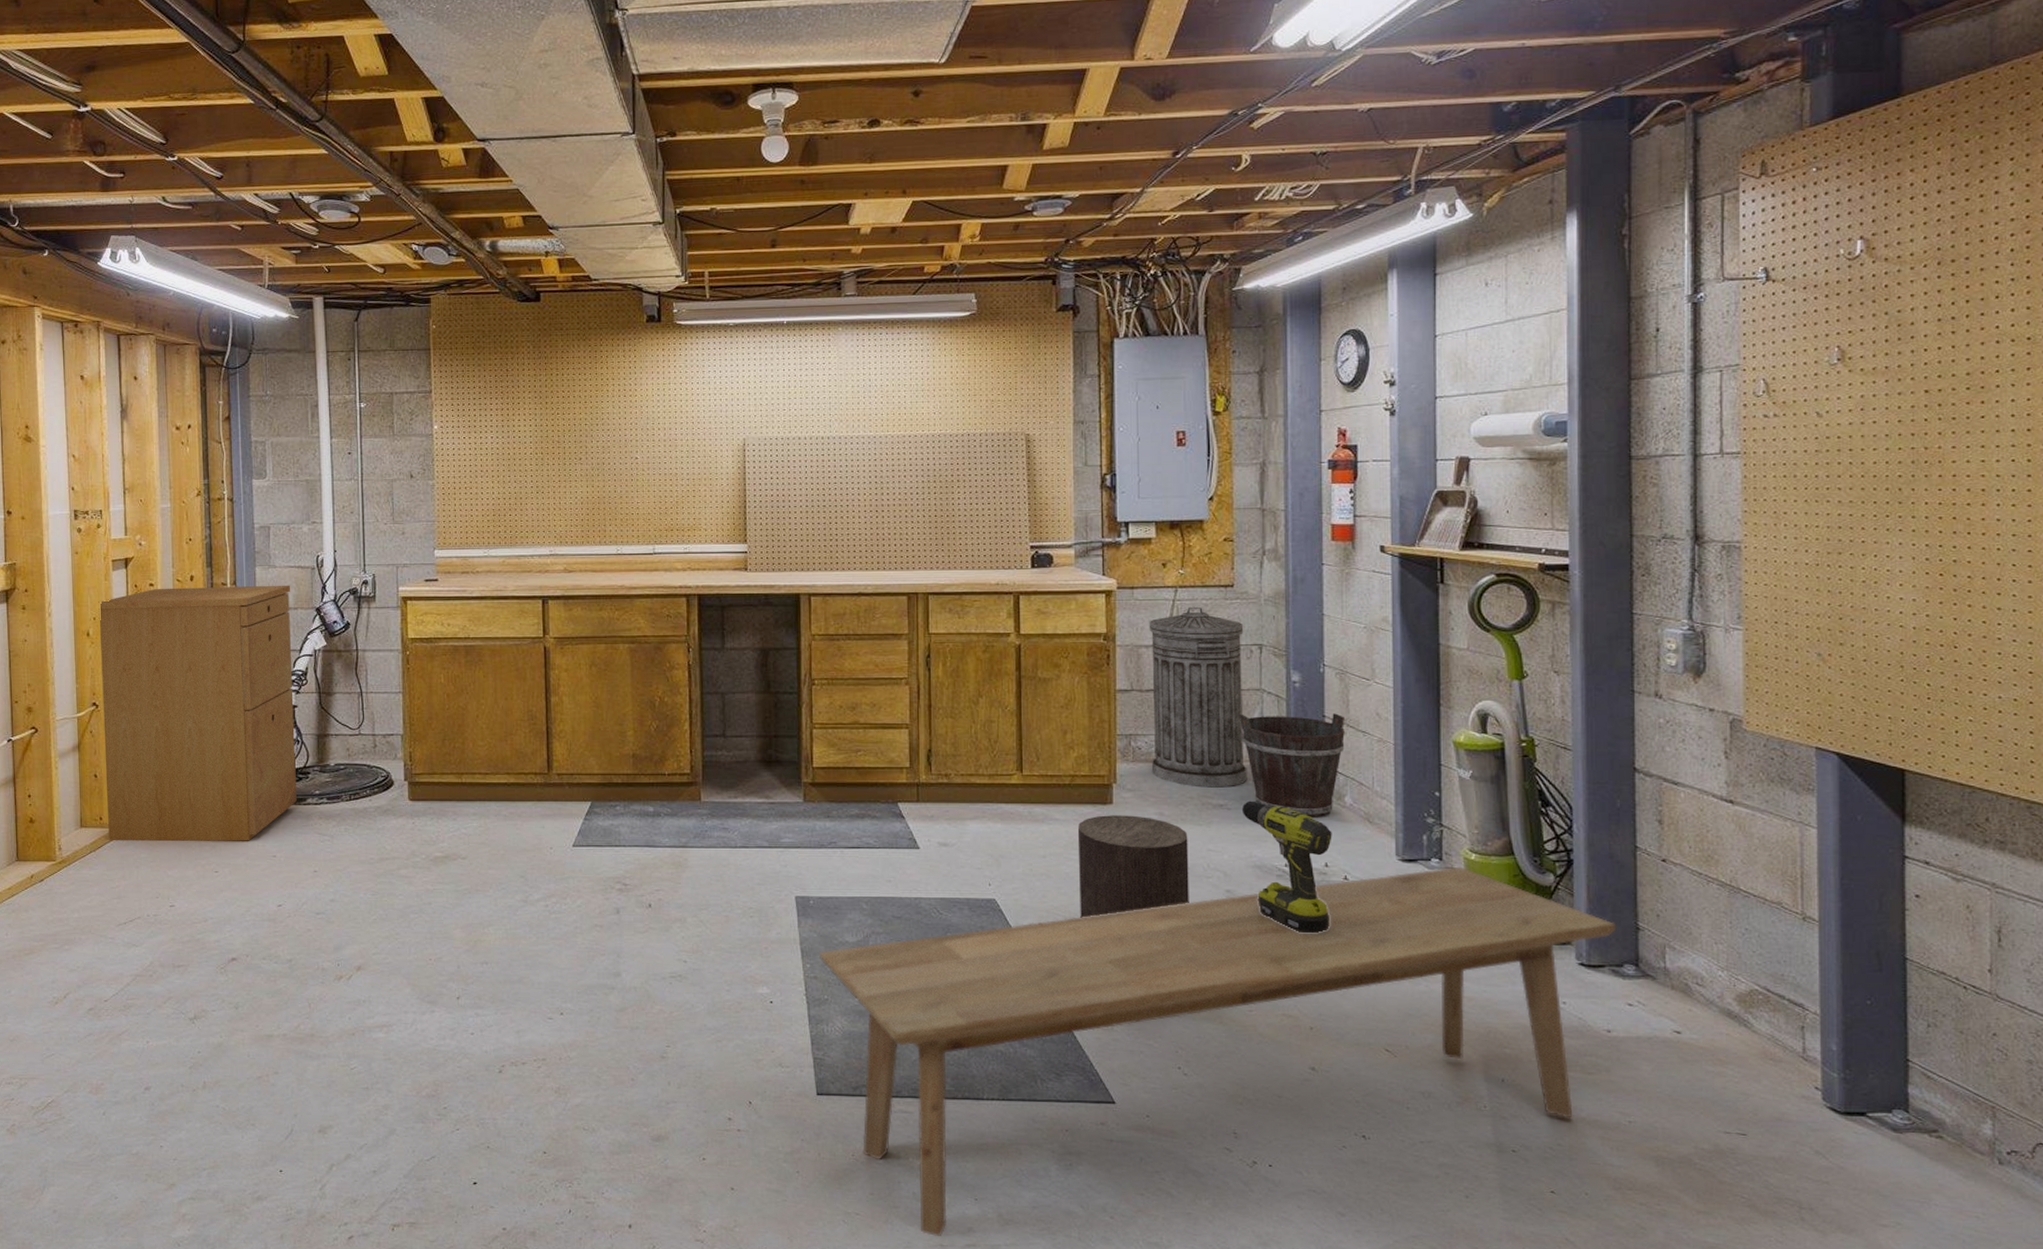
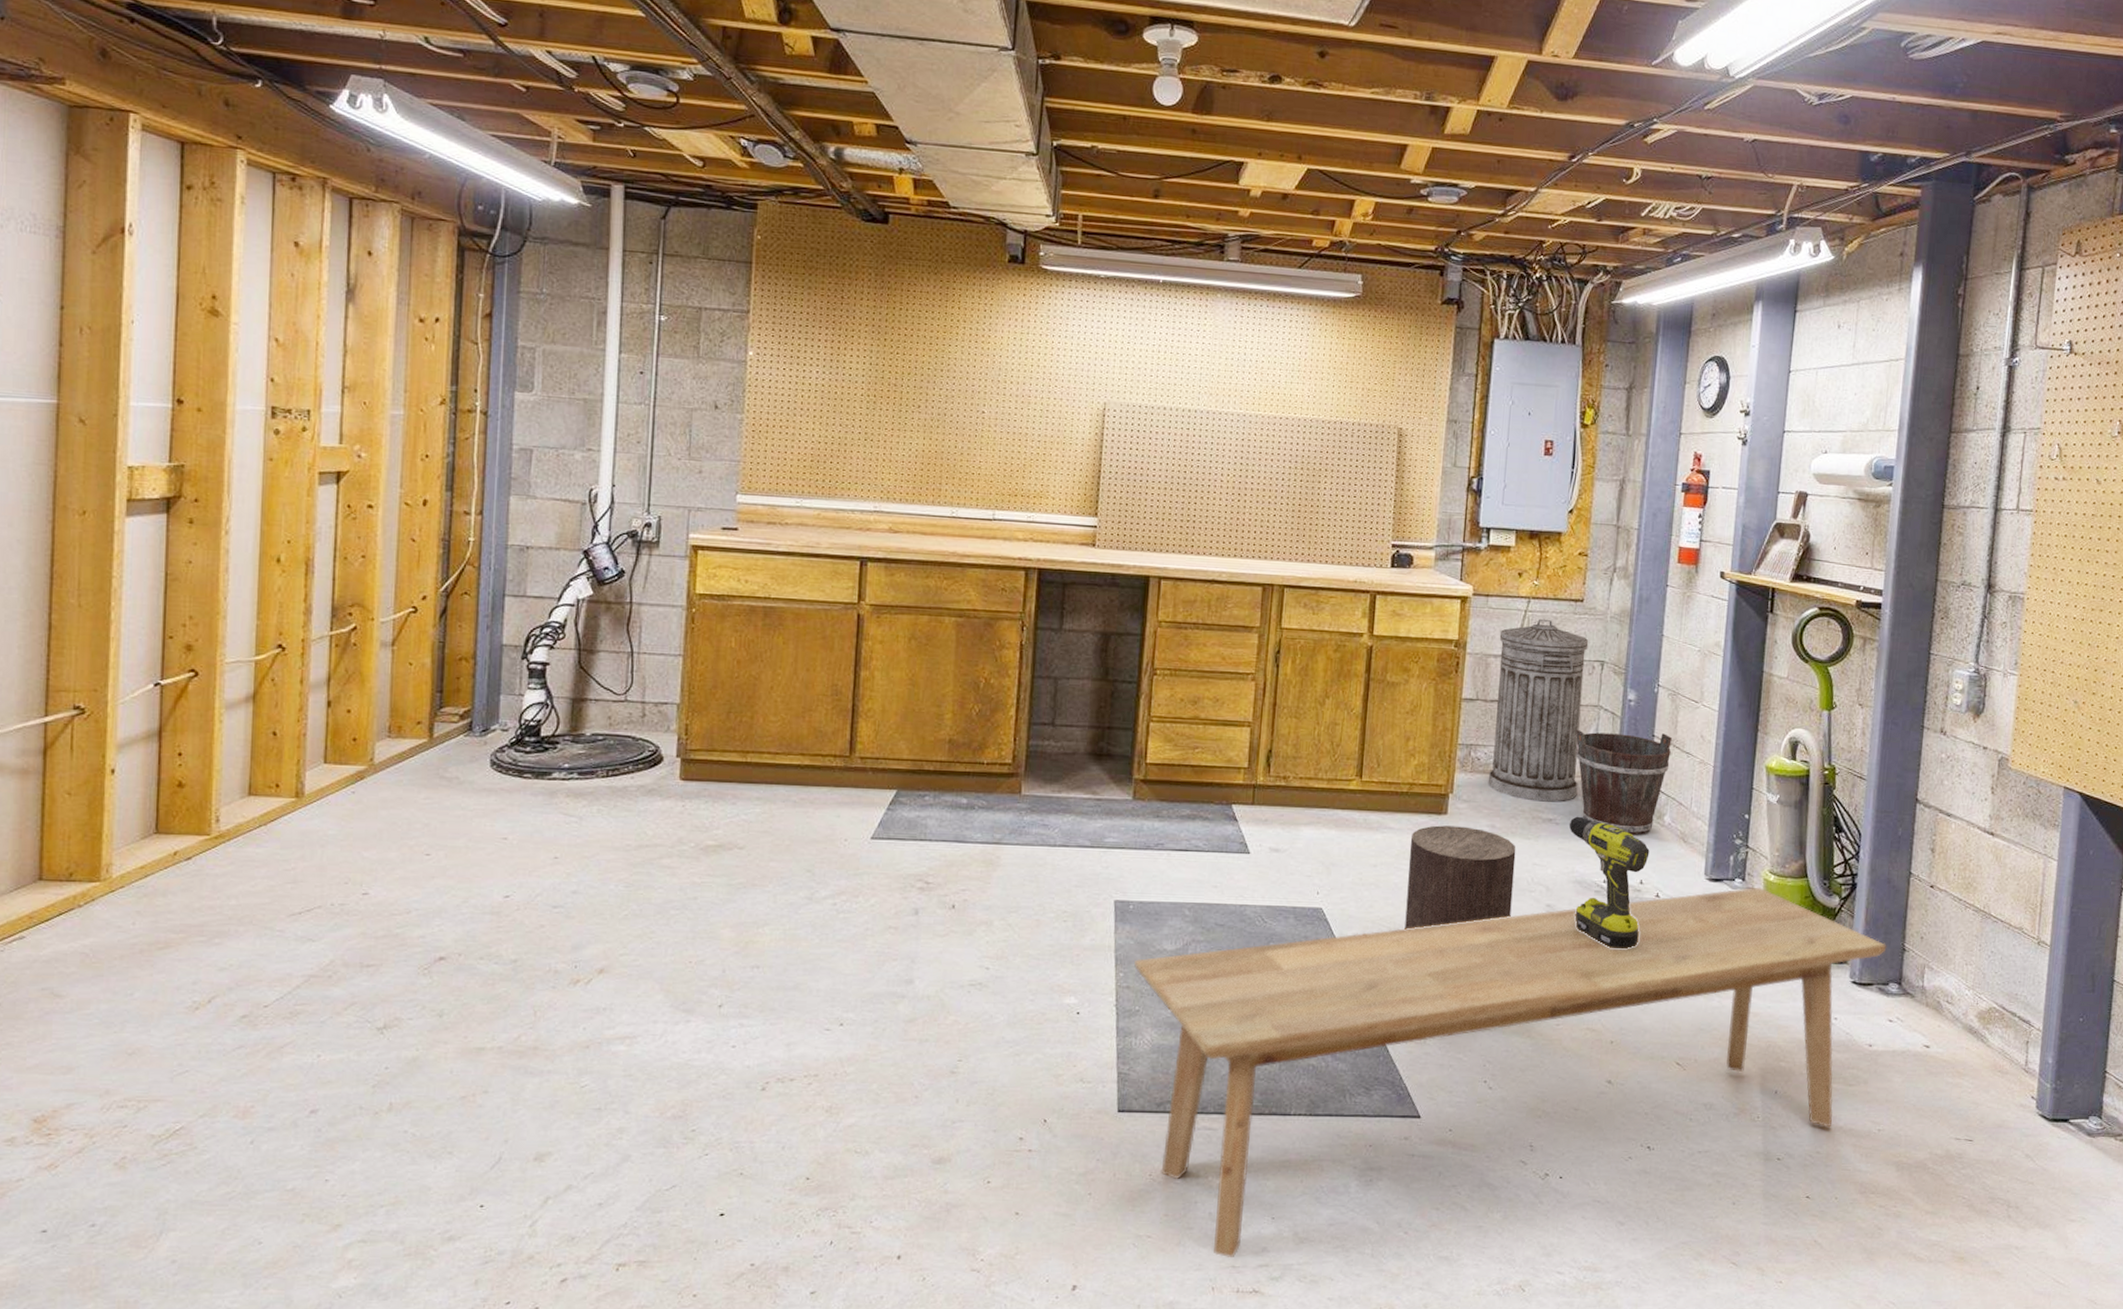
filing cabinet: present [98,585,297,842] -> none [286,511,554,820]

